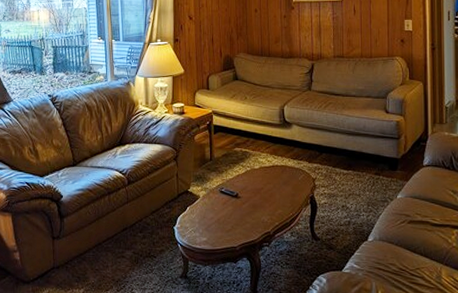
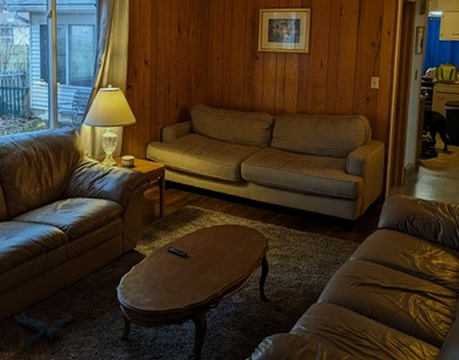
plush toy: none [82,250,135,284] -> present [14,311,73,347]

